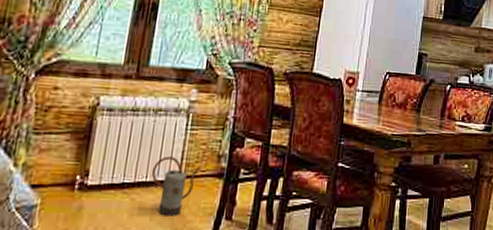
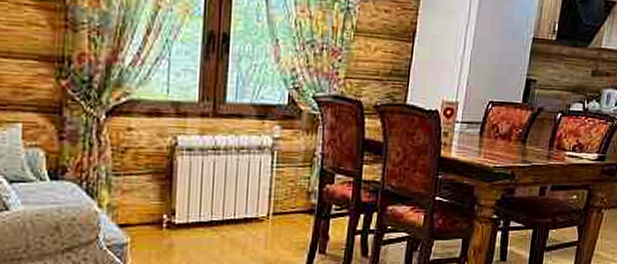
watering can: present [151,156,201,216] -> none [239,194,291,251]

